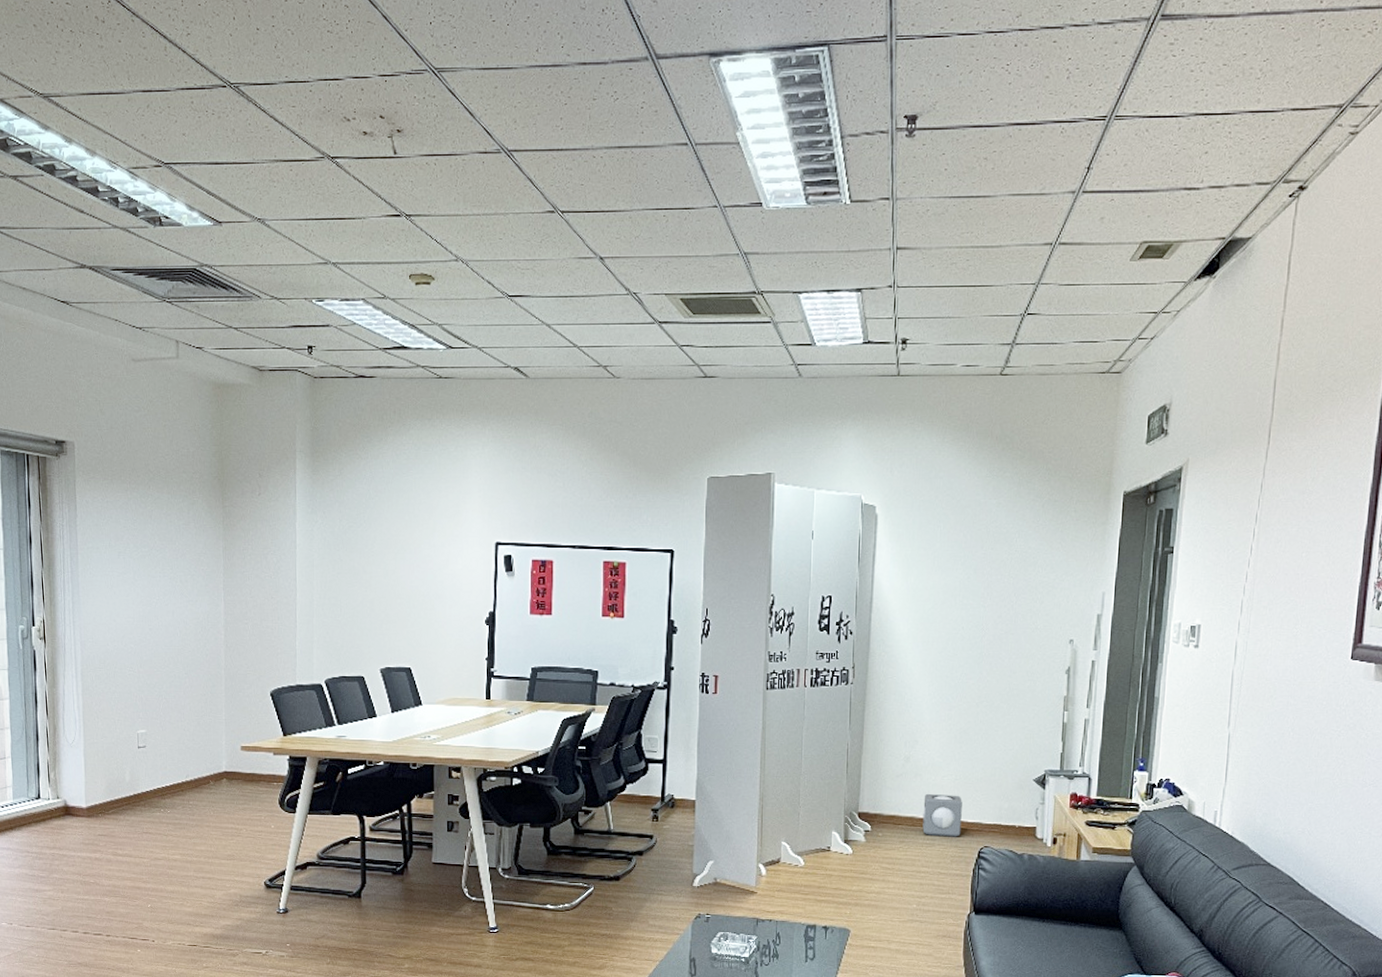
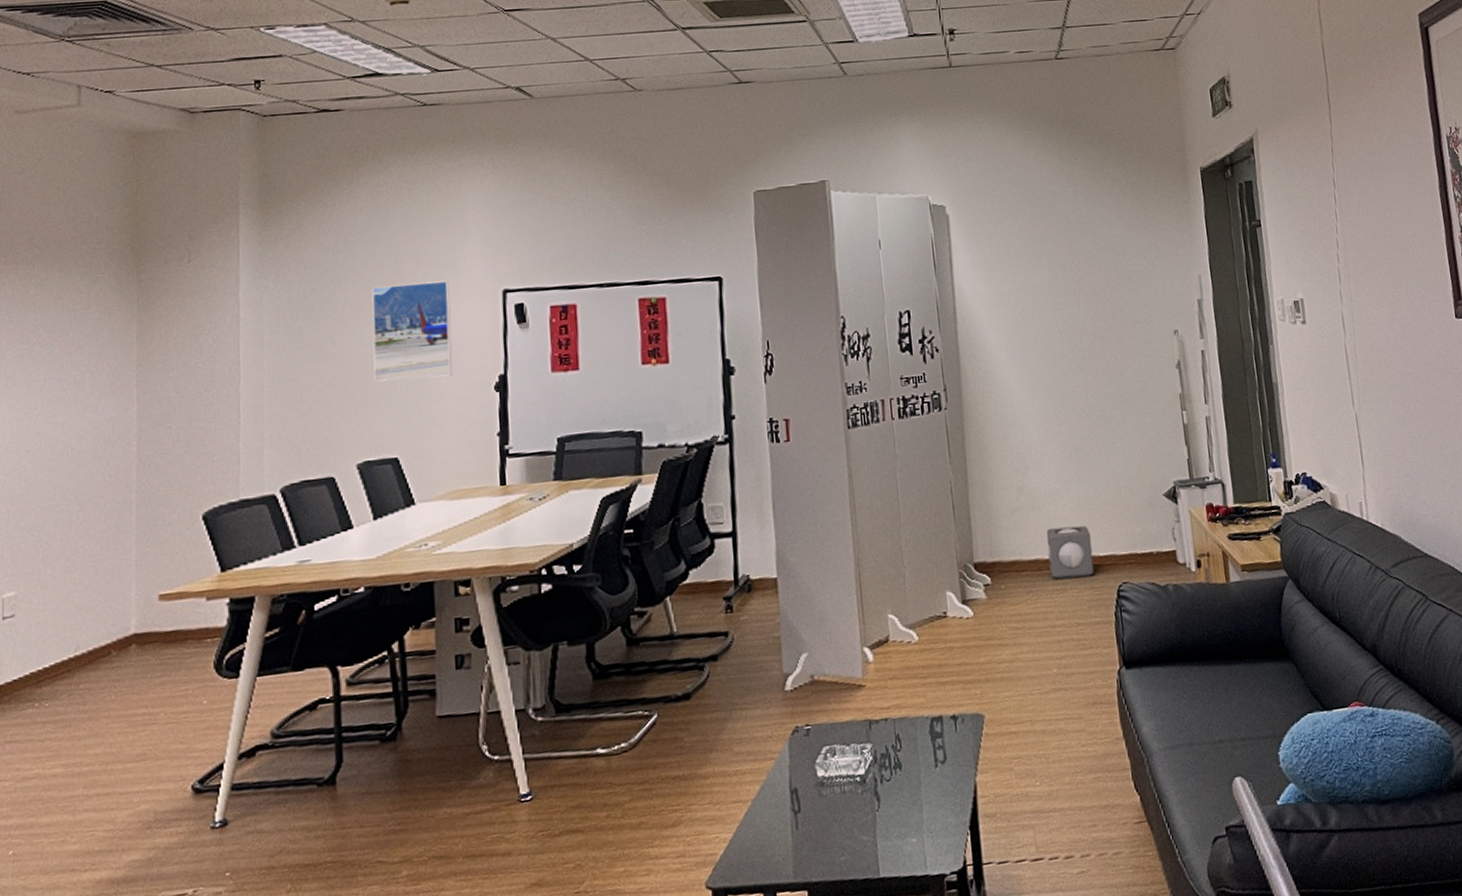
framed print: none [394,530,455,608] -> present [372,280,453,382]

